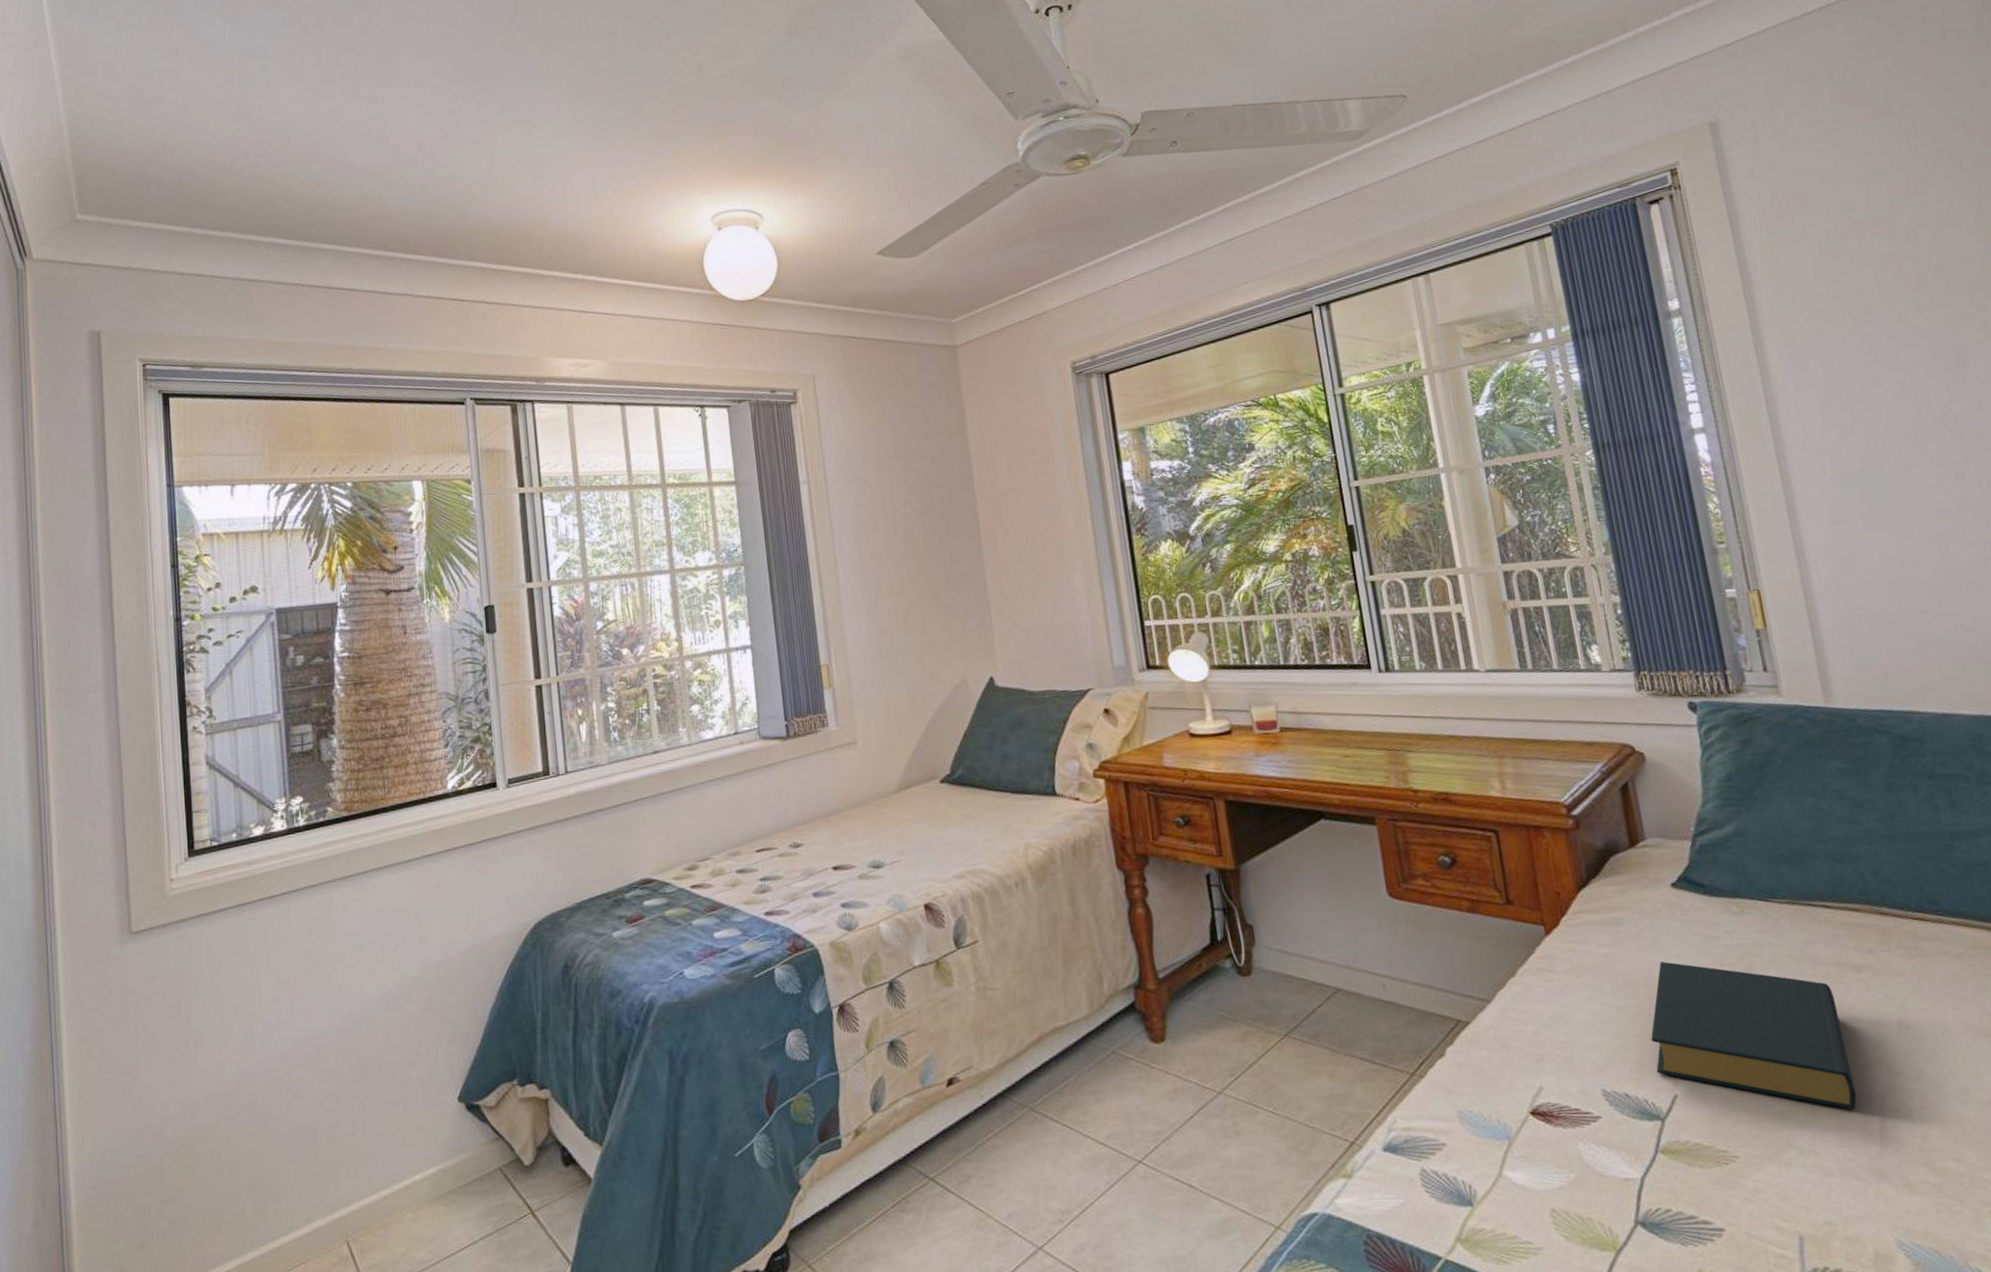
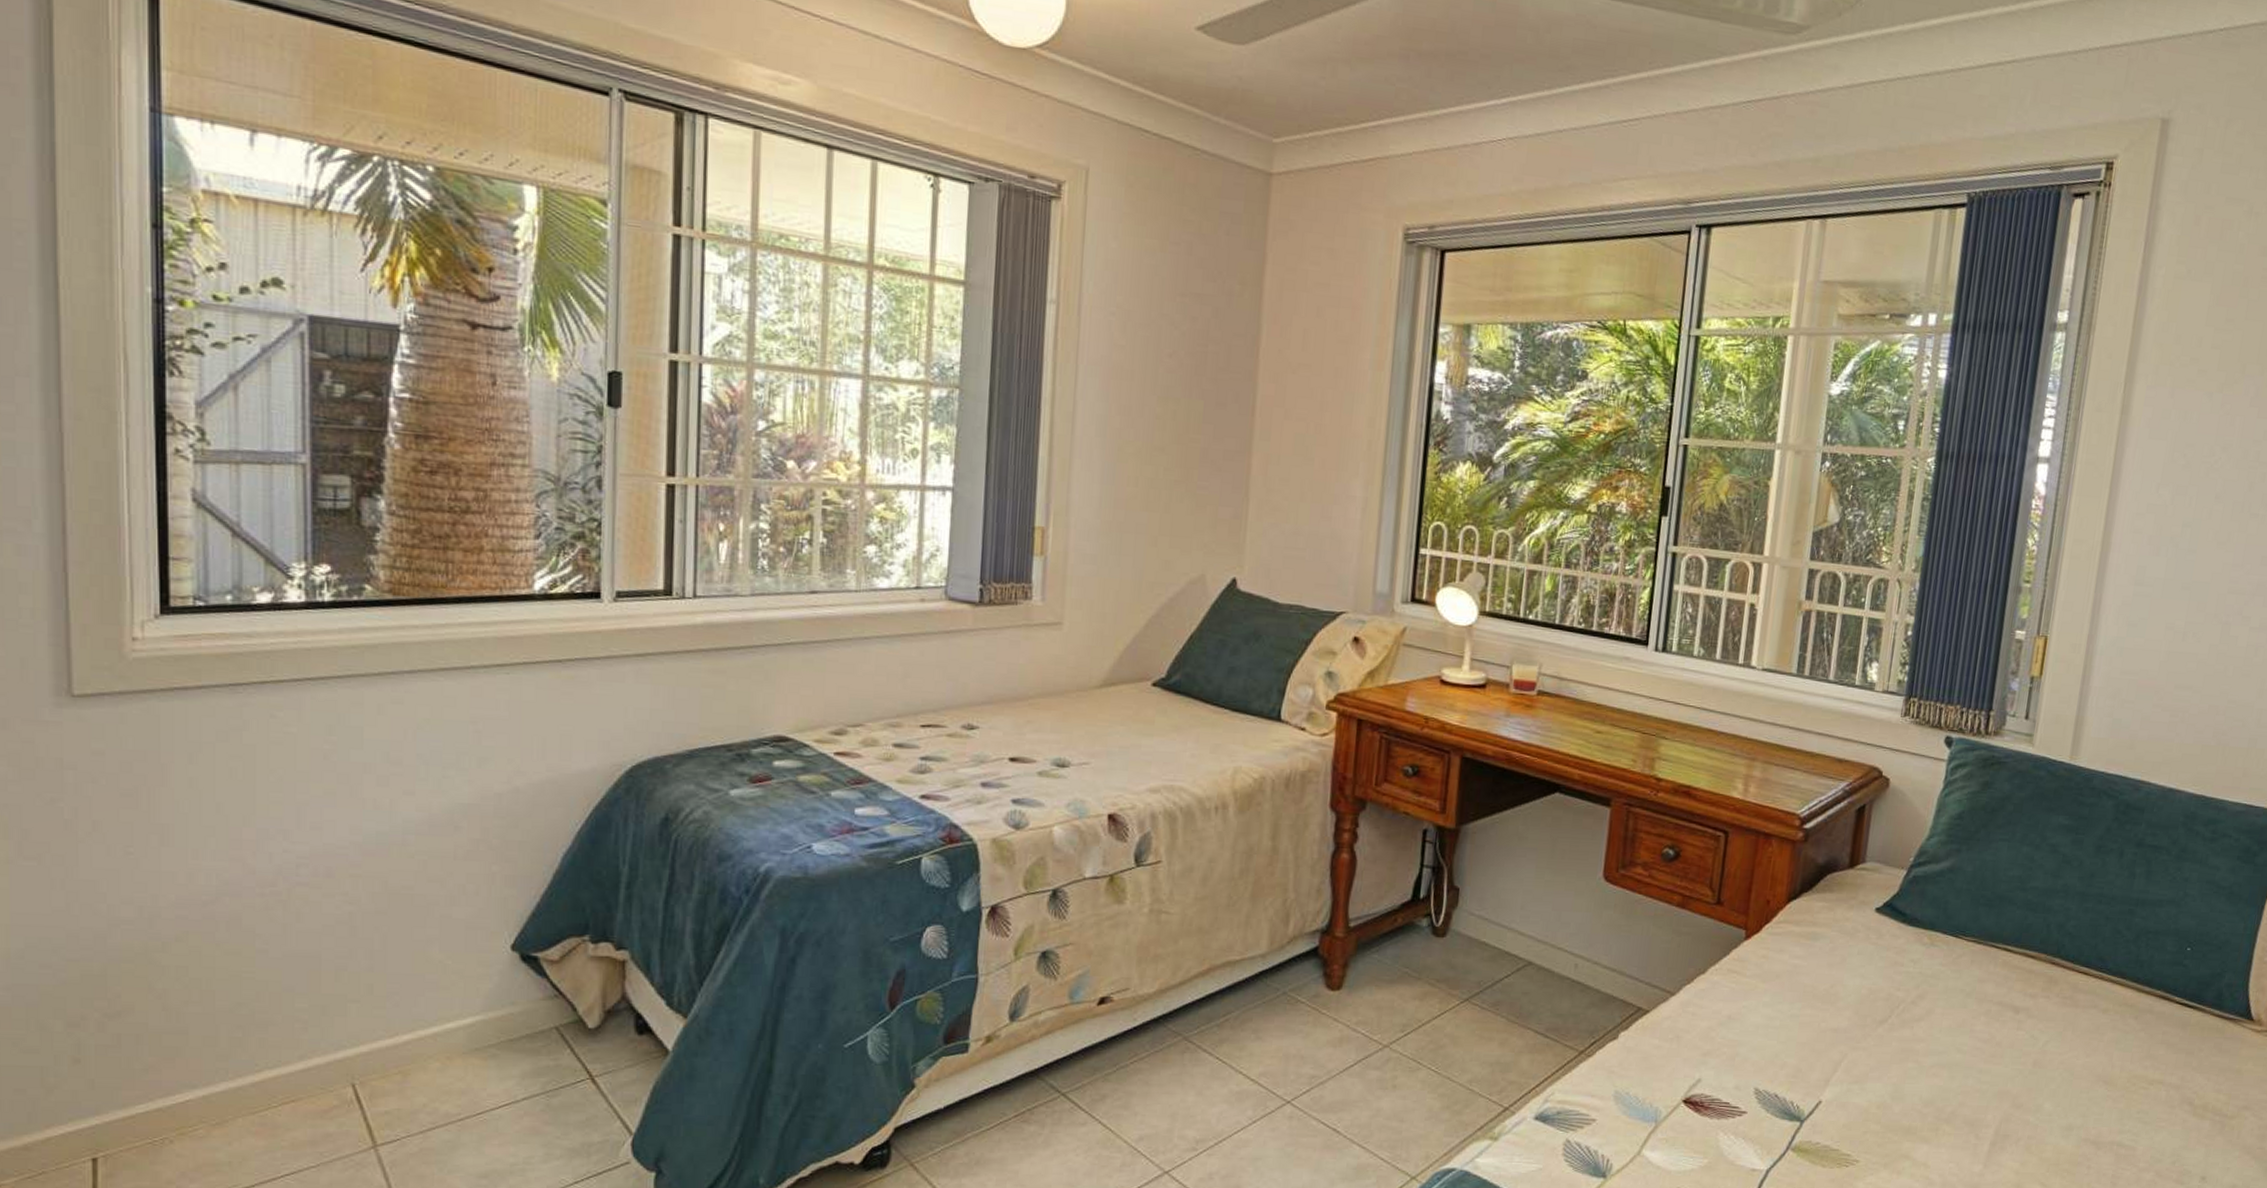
hardback book: present [1651,961,1857,1110] -> none [1809,979,1988,1132]

